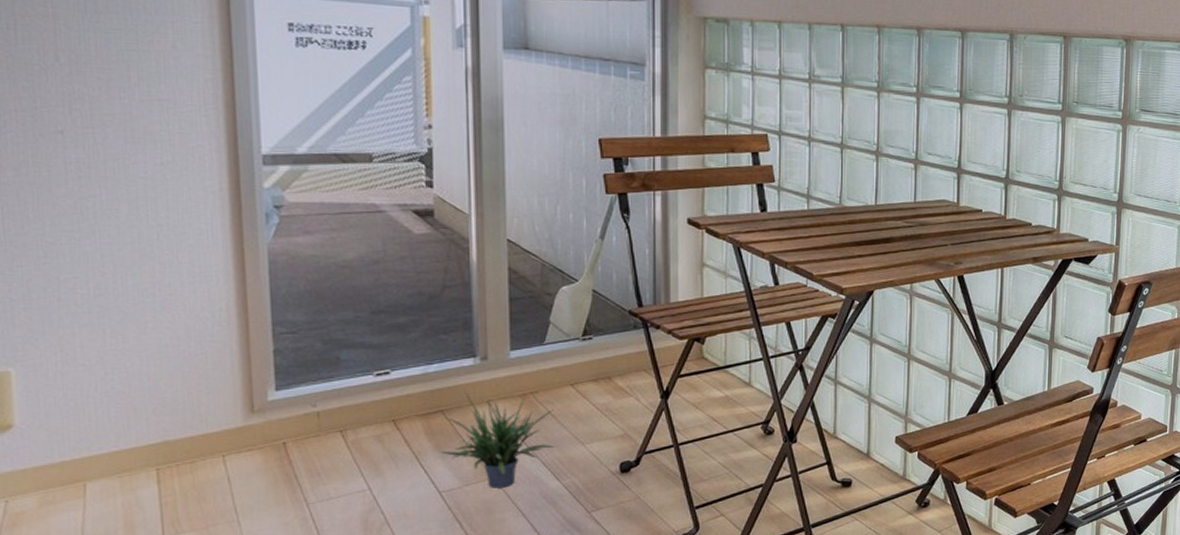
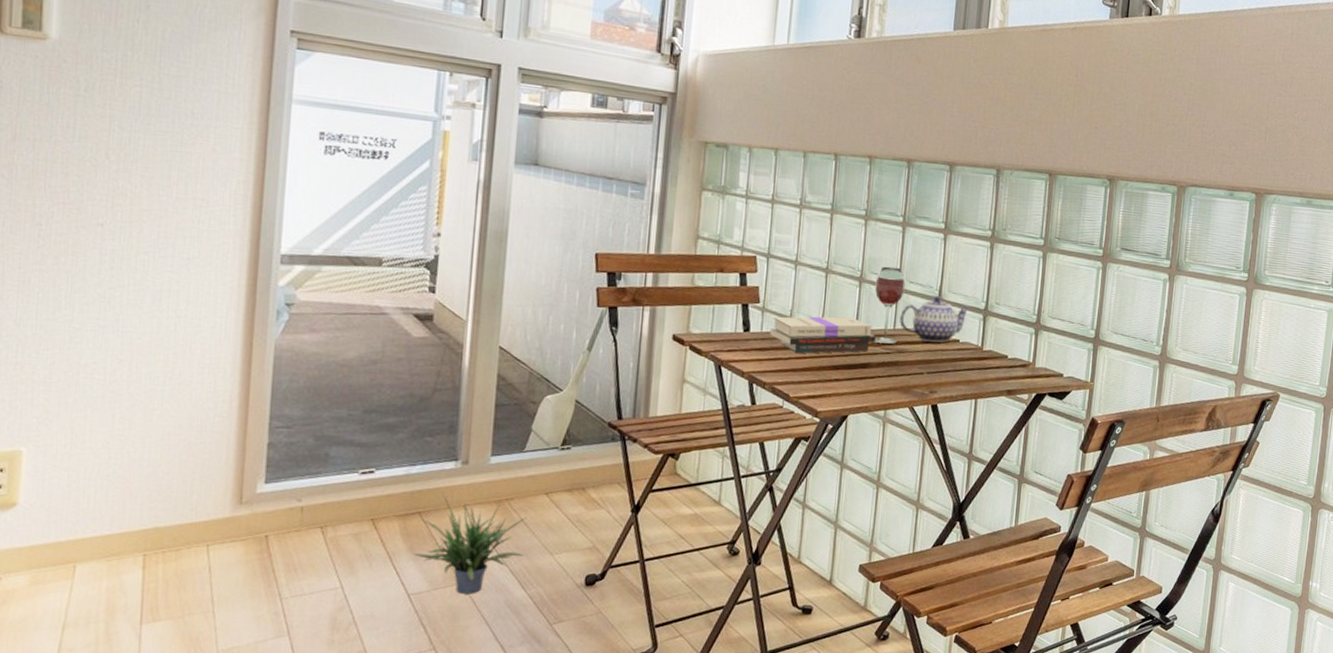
books: none [787,192,897,232] -> present [769,316,876,354]
wineglass: none [892,138,923,217] -> present [874,266,906,344]
teapot: none [920,165,991,214] -> present [899,295,971,343]

